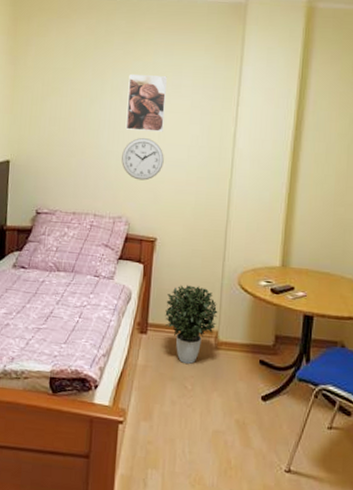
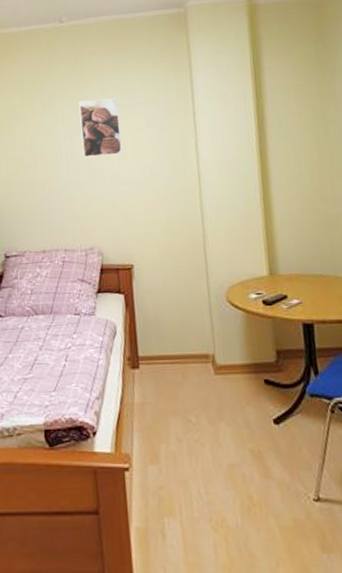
wall clock: present [121,138,164,181] -> none [84,163,128,207]
potted plant: present [165,284,218,364] -> none [154,309,211,395]

